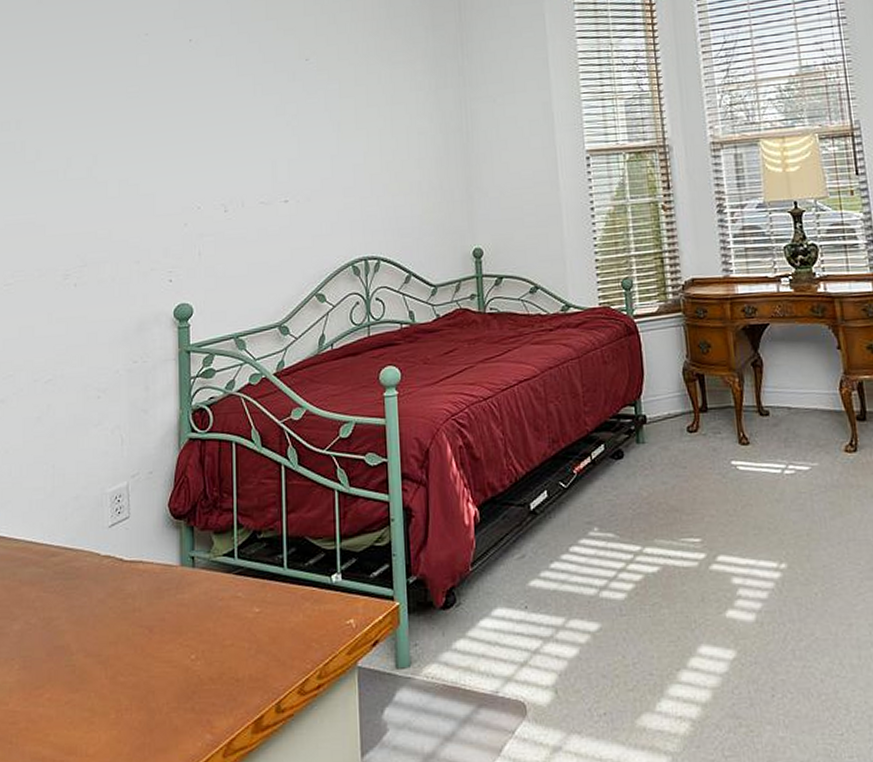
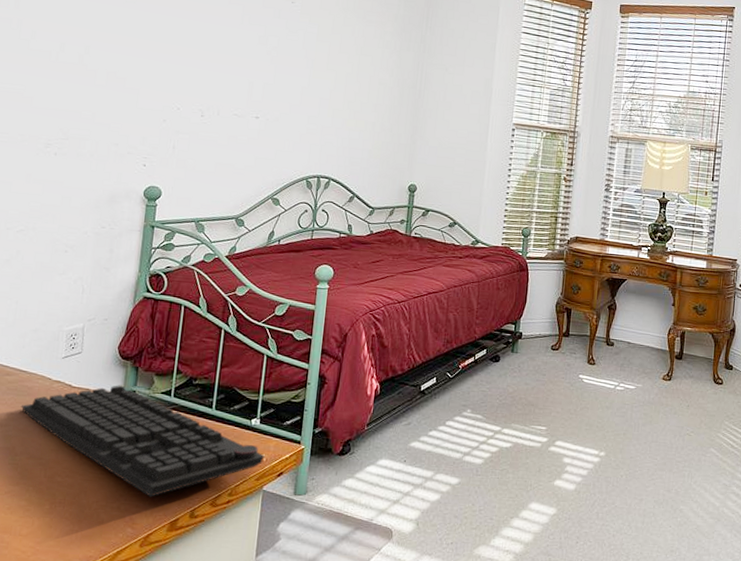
keyboard: none [70,551,355,691] -> present [20,385,266,497]

